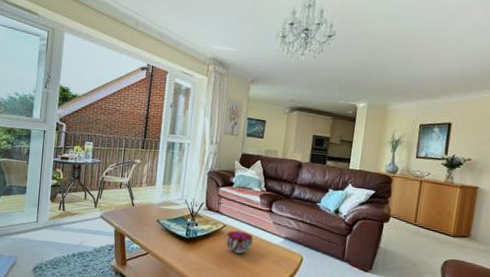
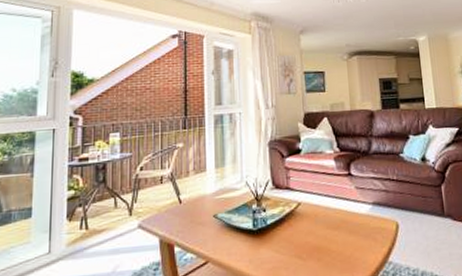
decorative bowl: present [225,230,254,254] -> none [302,205,337,236]

